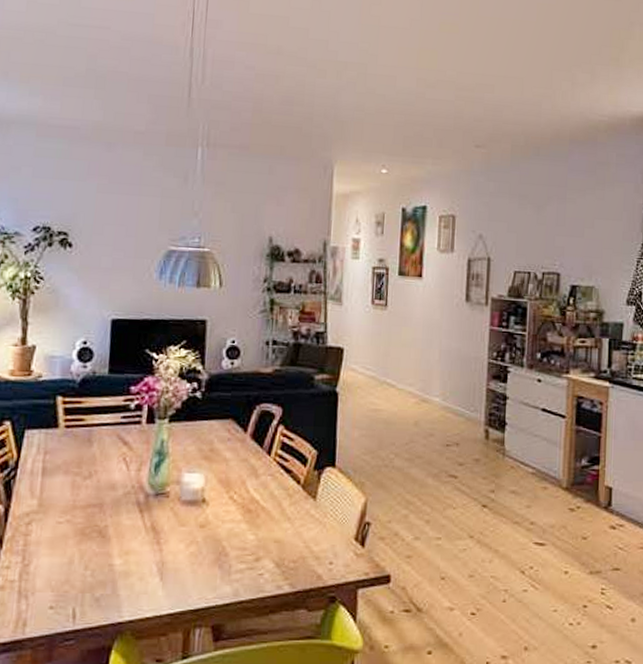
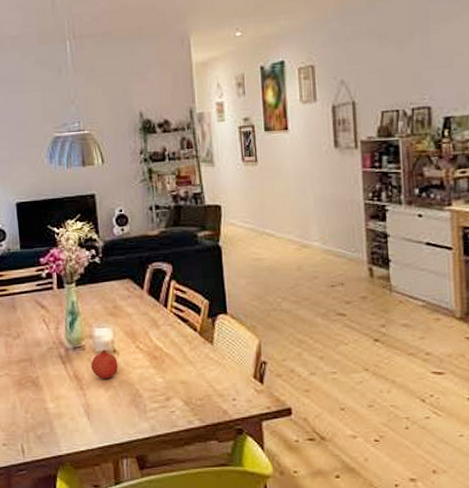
fruit: none [173,498,206,532] -> present [91,349,118,379]

